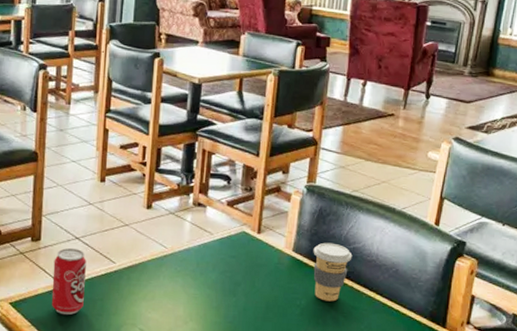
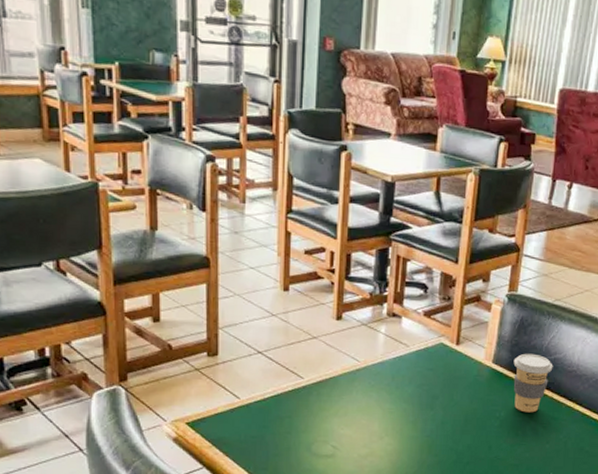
beverage can: present [51,247,86,315] -> none [233,362,271,433]

